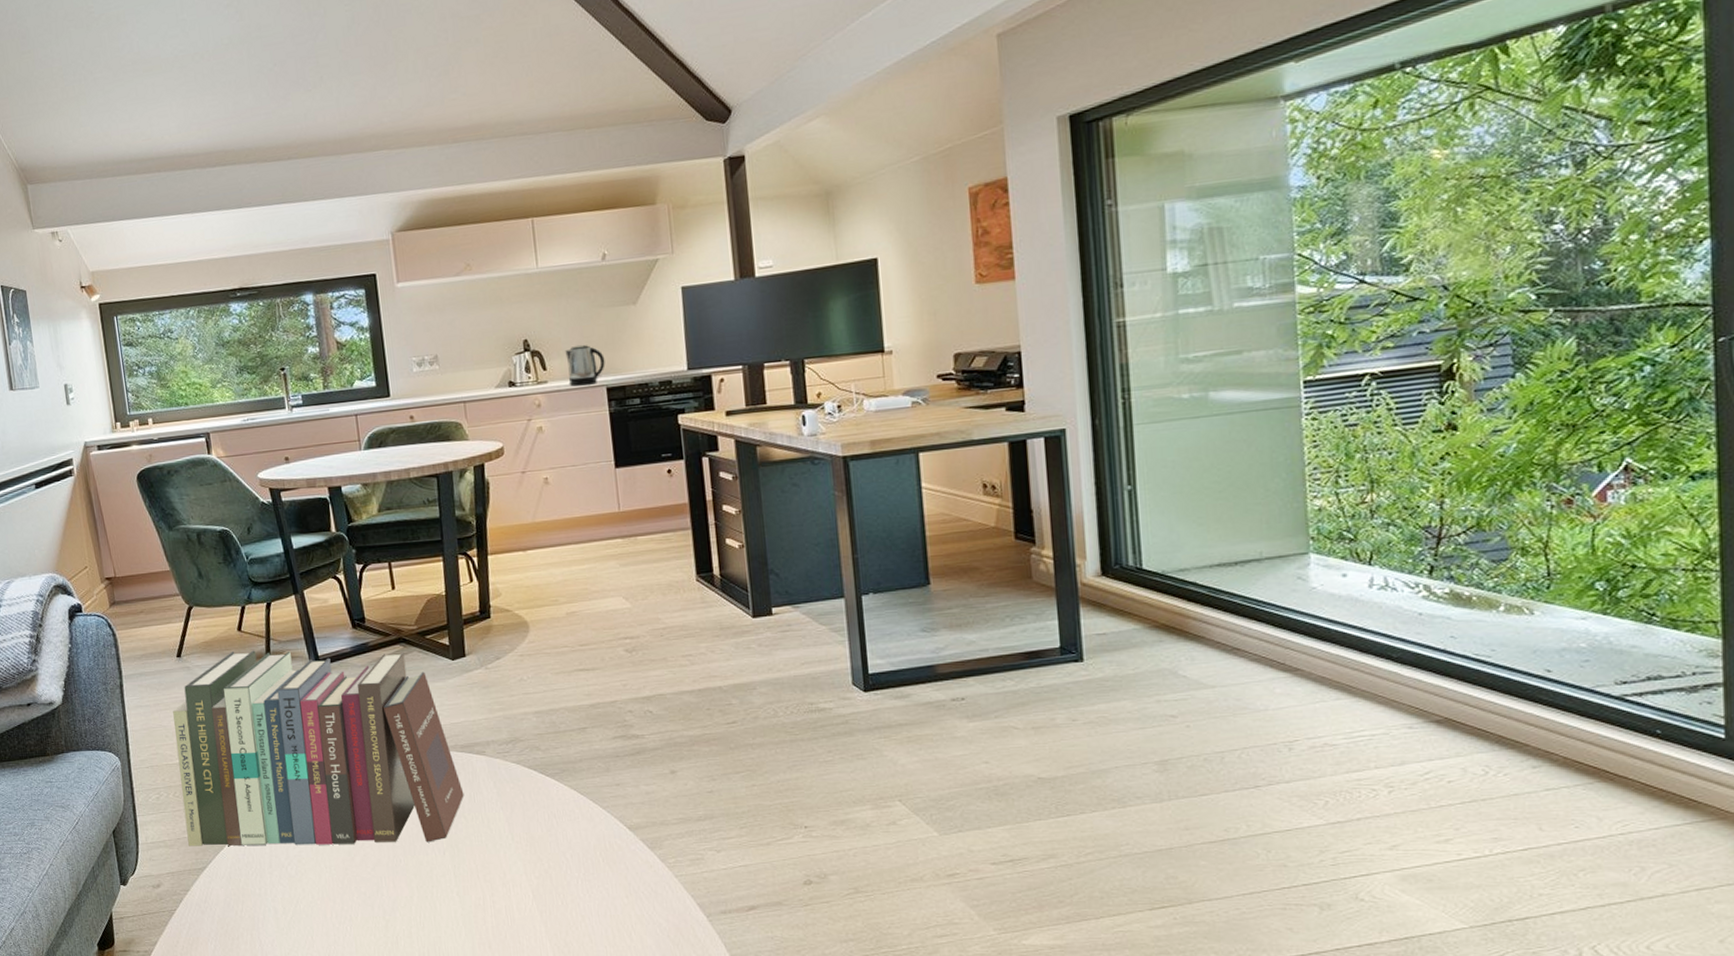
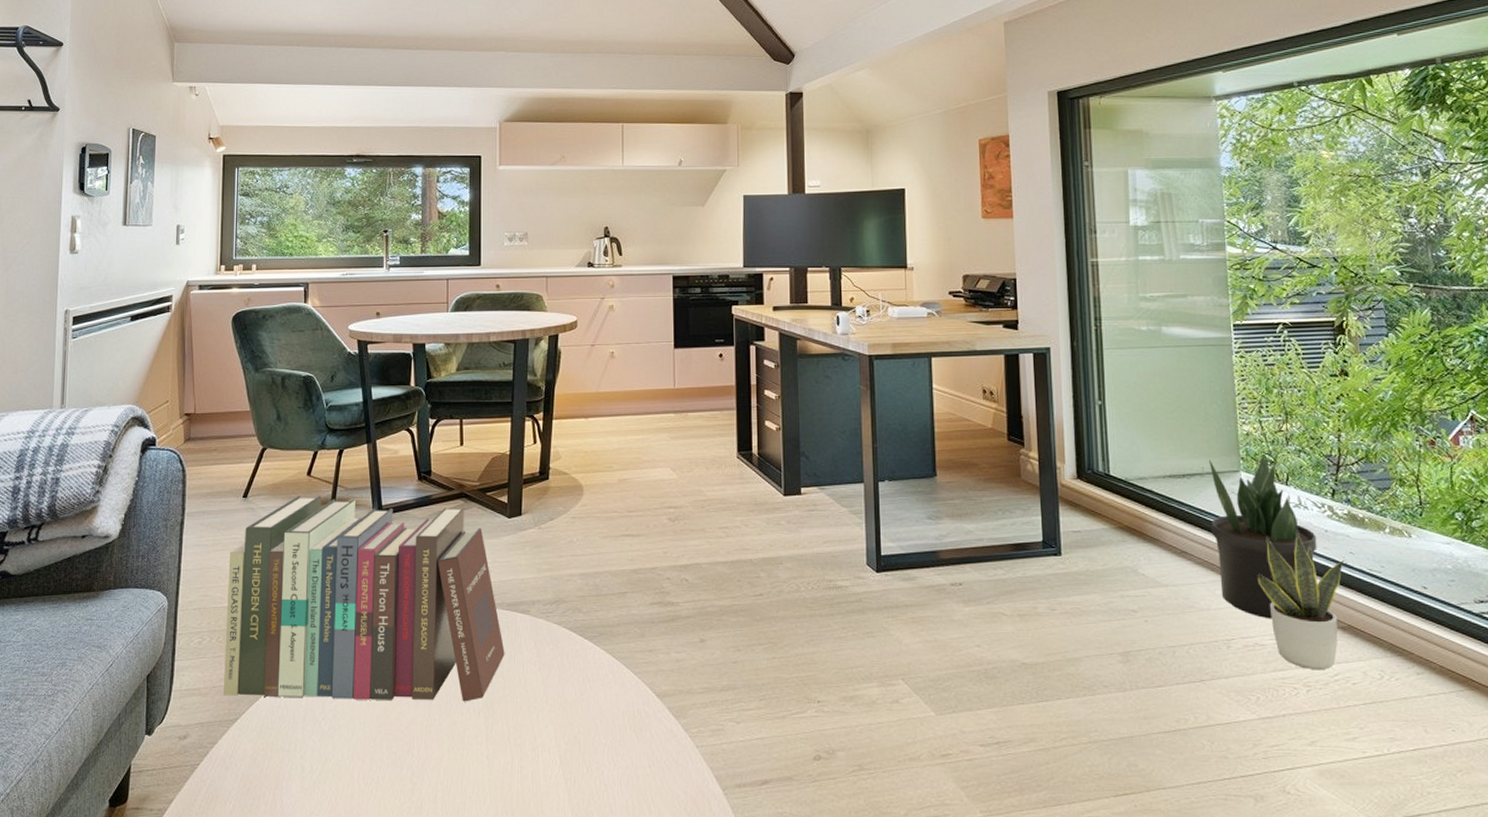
kettle: present [565,344,605,387] -> none [640,236,673,273]
planter: none [1269,535,1408,717] -> present [1209,457,1317,619]
potted plant: none [1328,616,1443,769] -> present [1257,531,1345,671]

